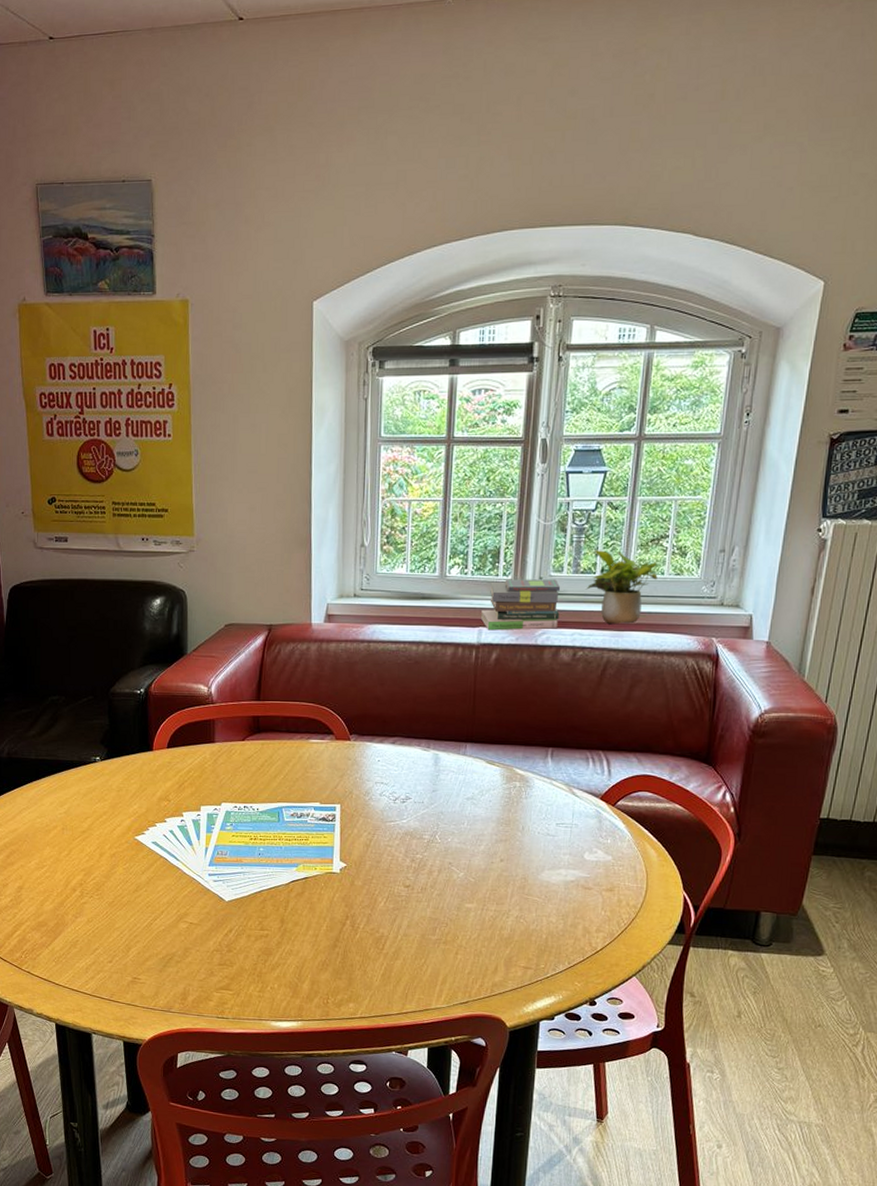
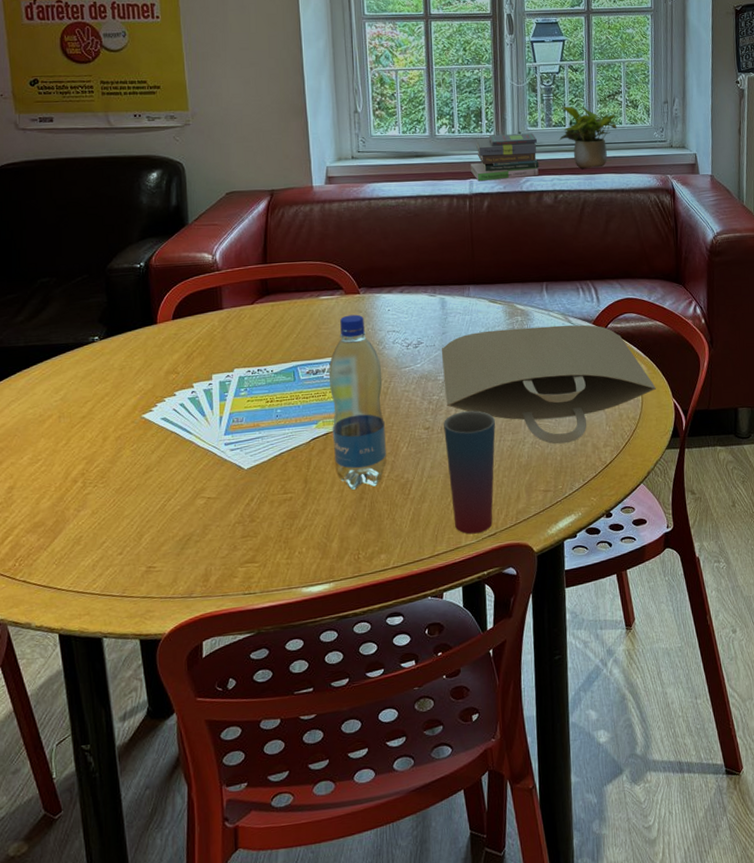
bottle: none [311,761,366,936] -> present [328,314,387,490]
cup: none [424,874,479,999] -> present [444,410,495,534]
tote bag: none [429,793,665,923] -> present [441,324,656,444]

